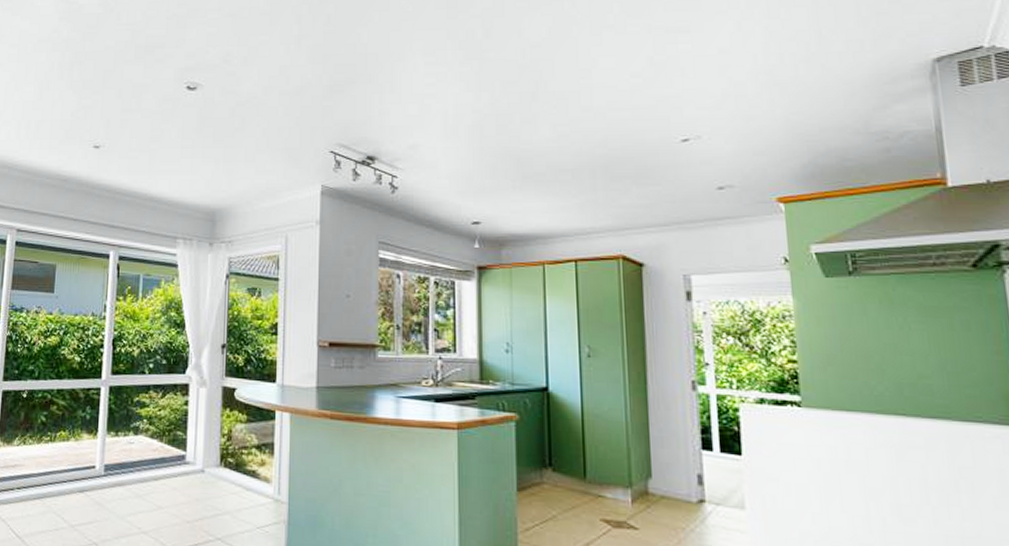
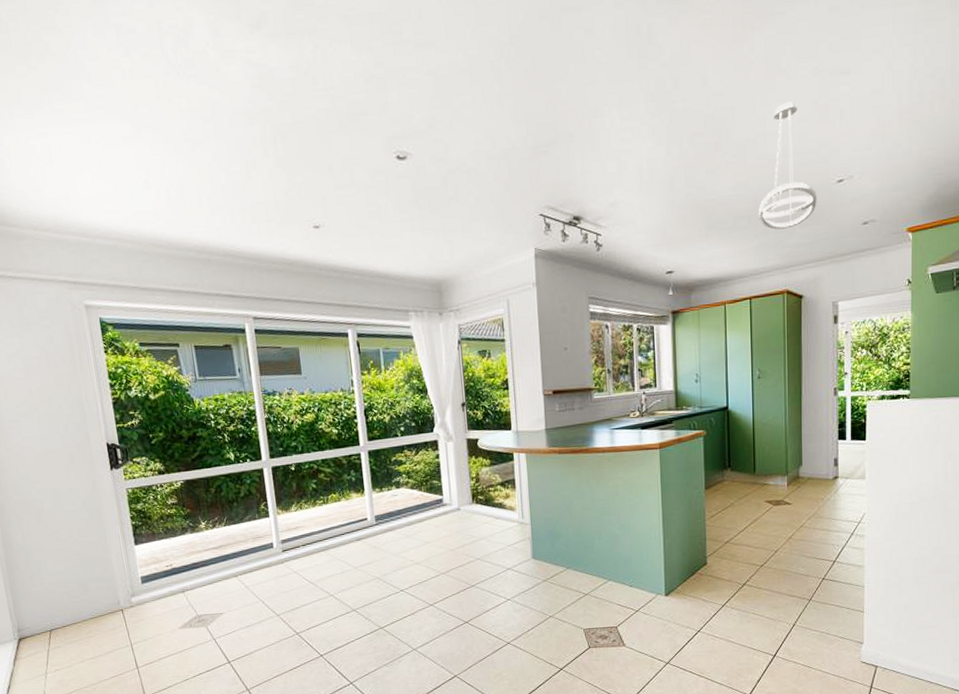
ceiling light fixture: none [583,57,657,187] -> present [758,102,817,230]

